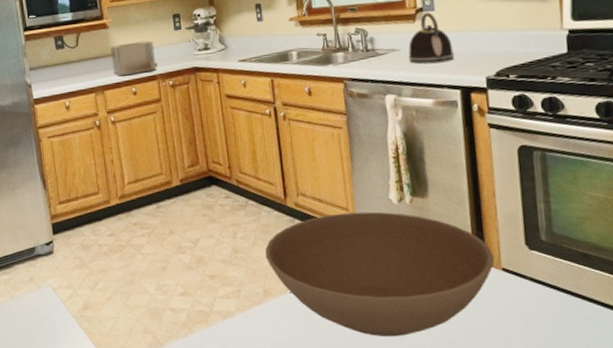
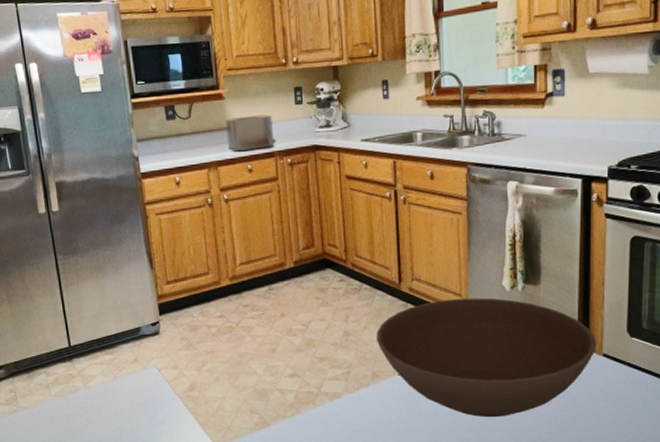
kettle: present [408,12,455,65] -> none [534,97,580,152]

